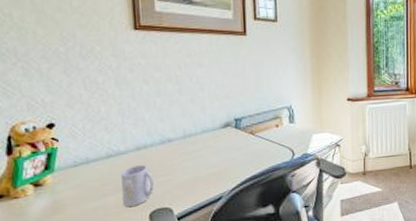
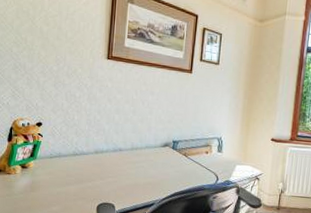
mug: present [121,165,155,208] -> none [79,165,105,198]

